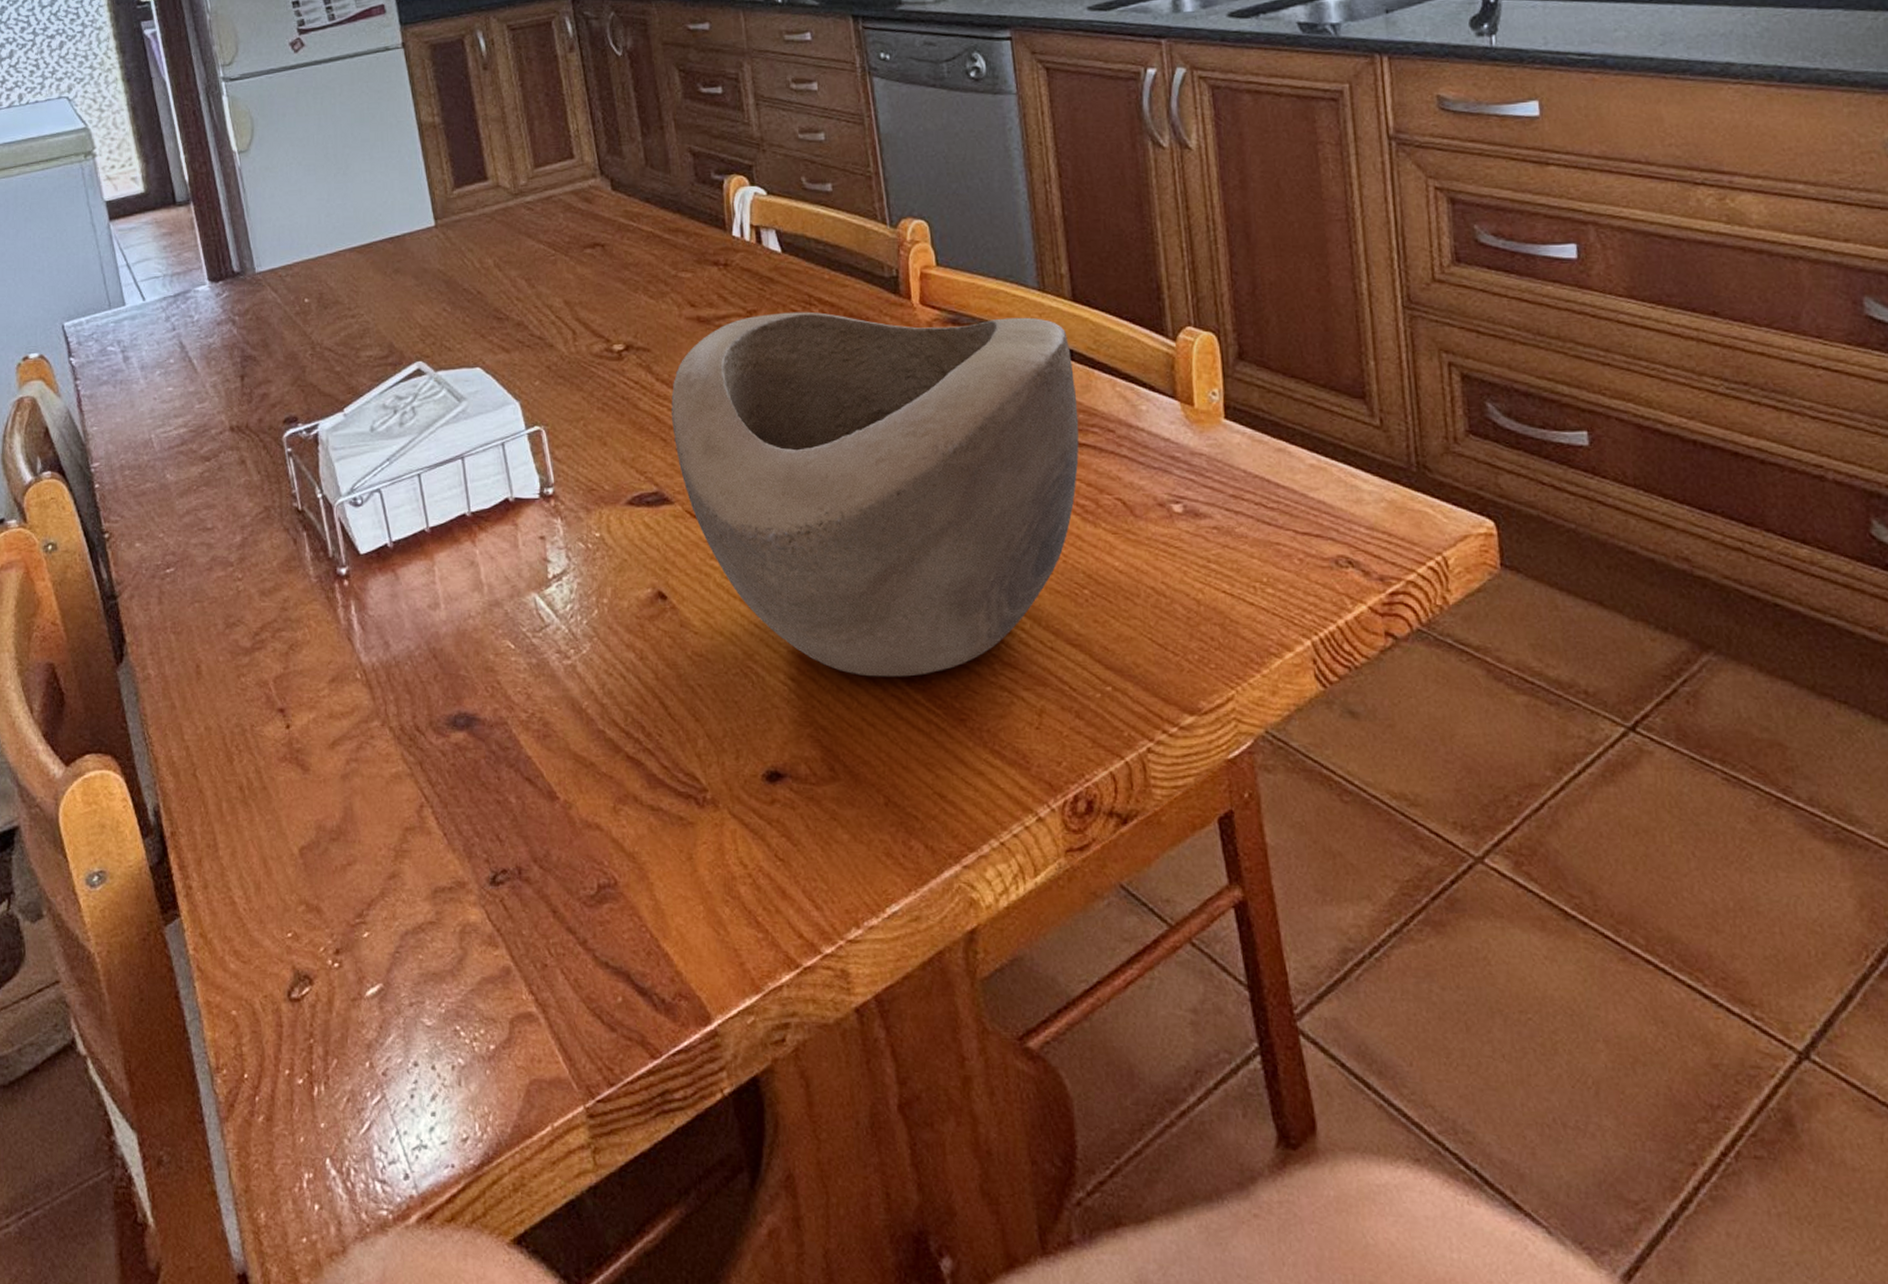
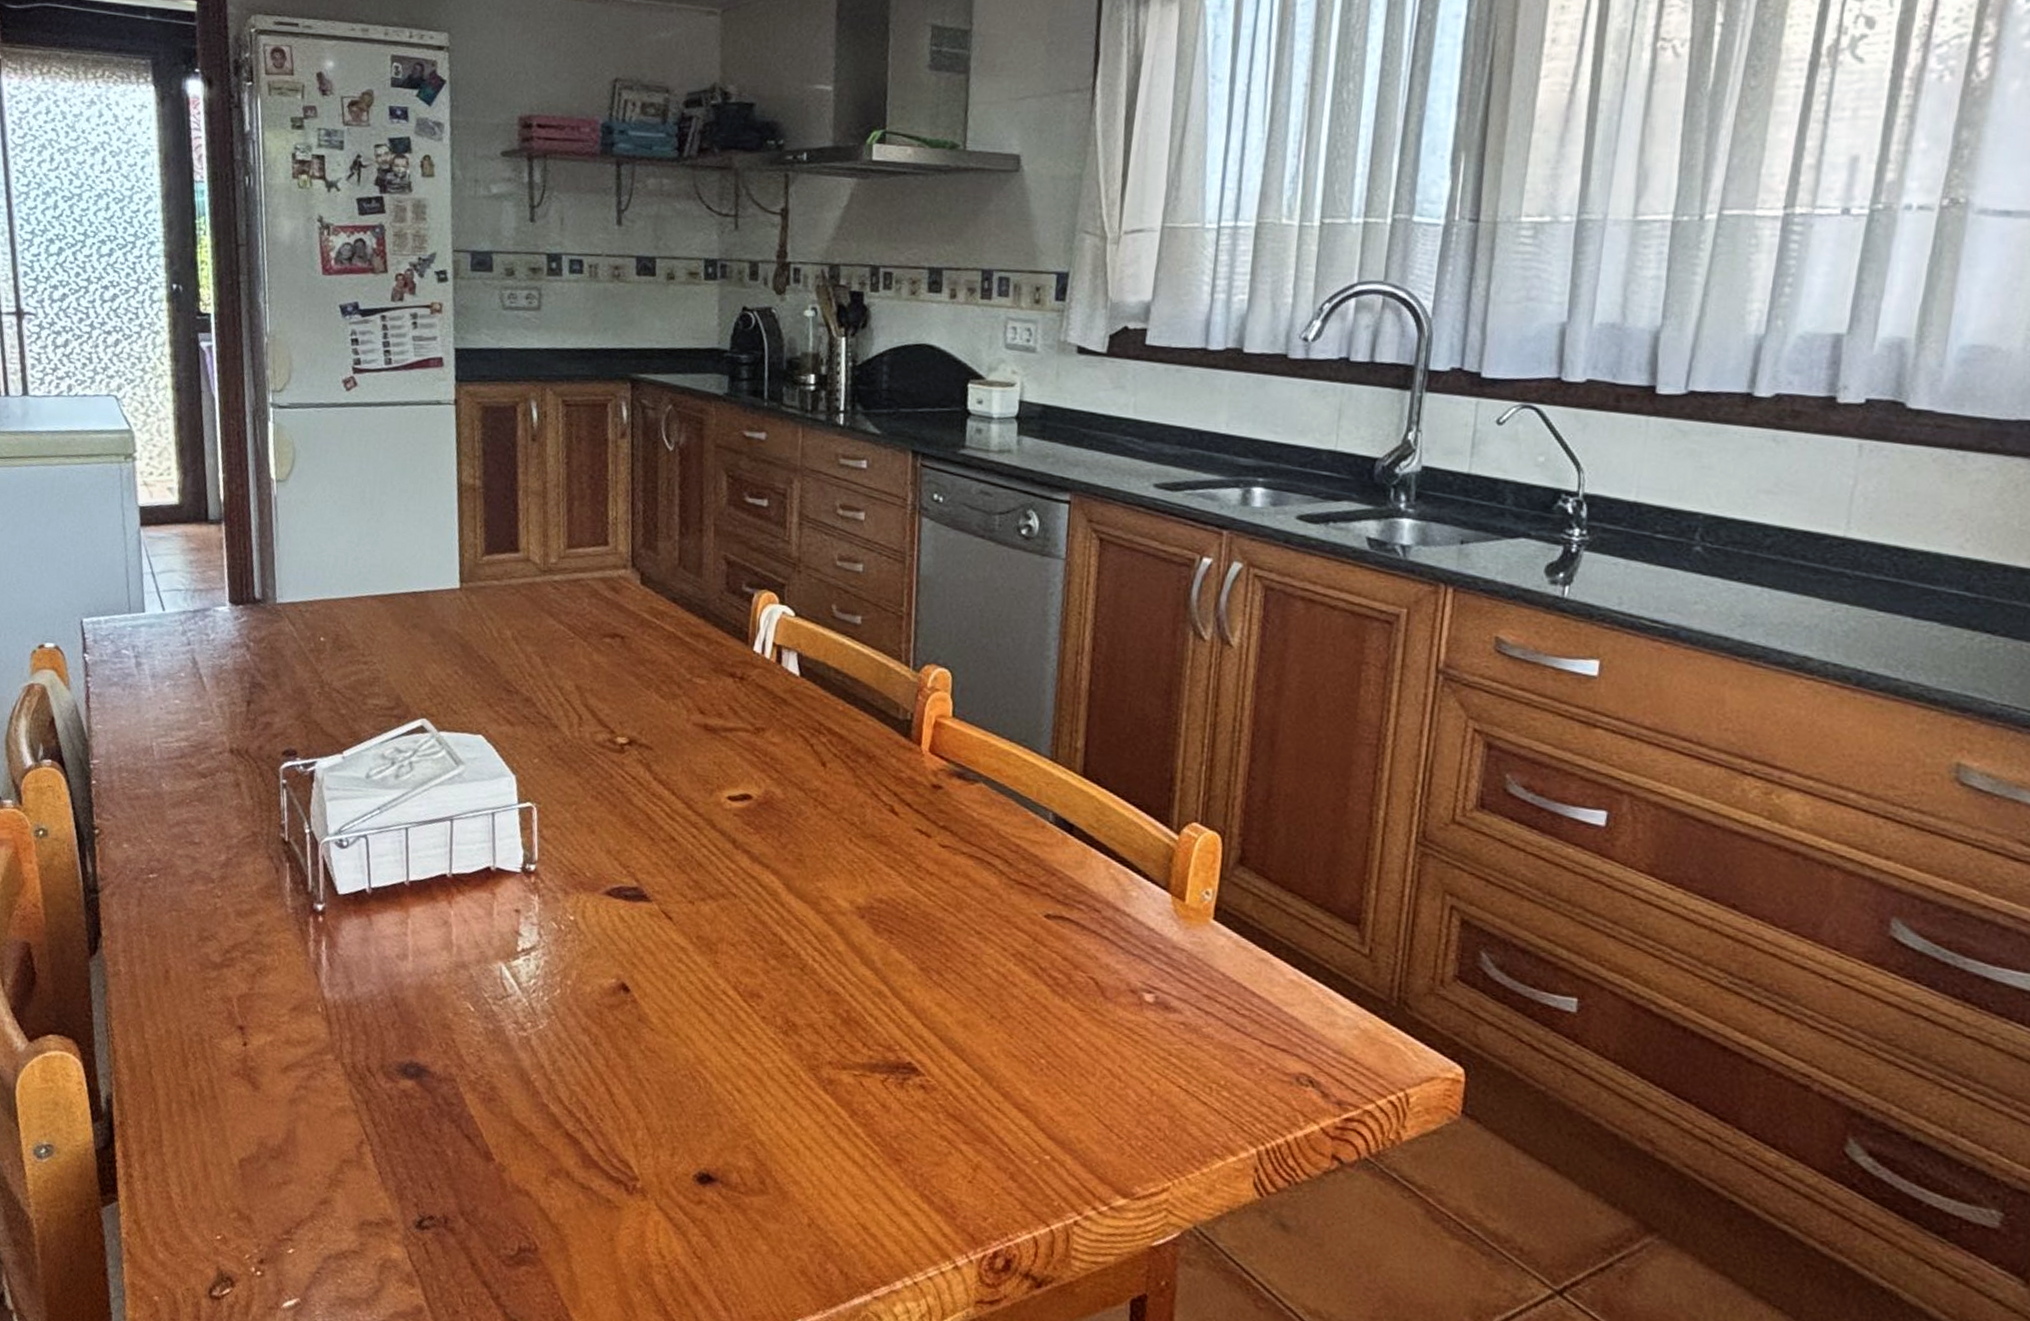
decorative bowl: present [670,311,1079,677] -> none [662,733,1071,1111]

